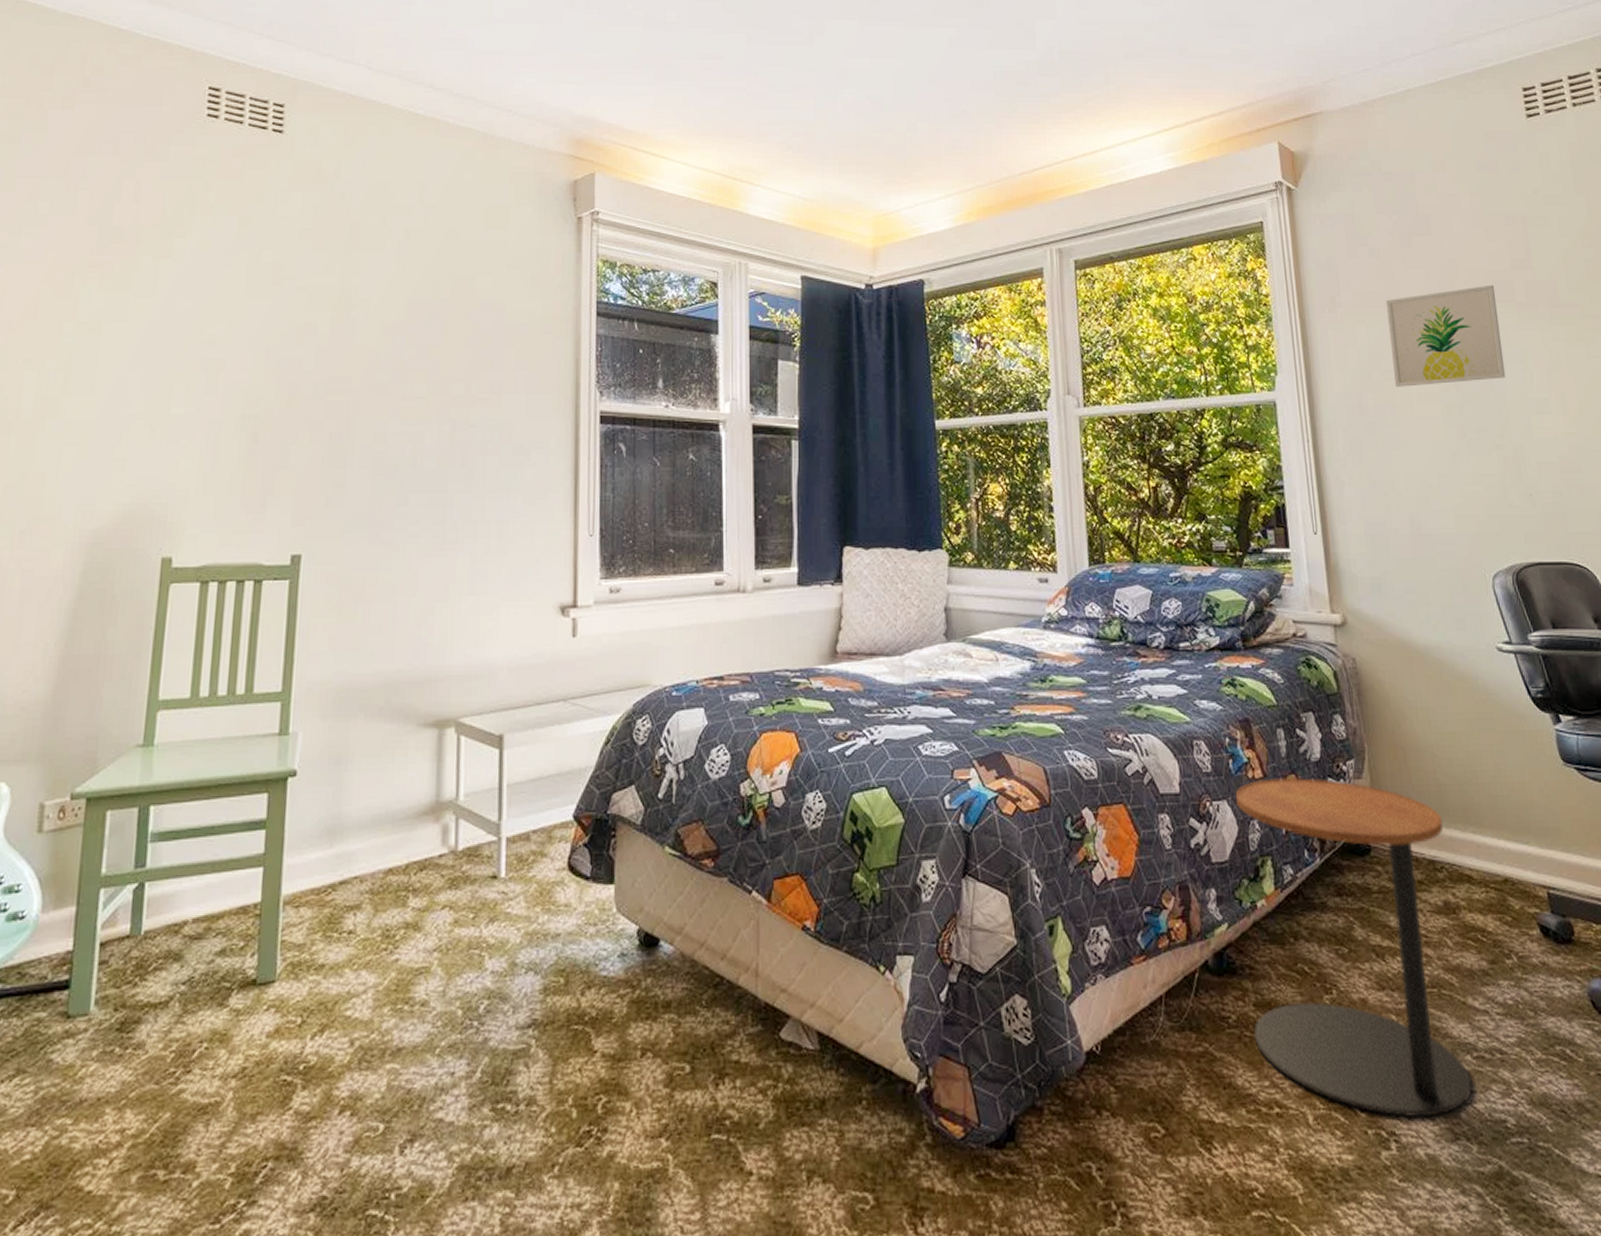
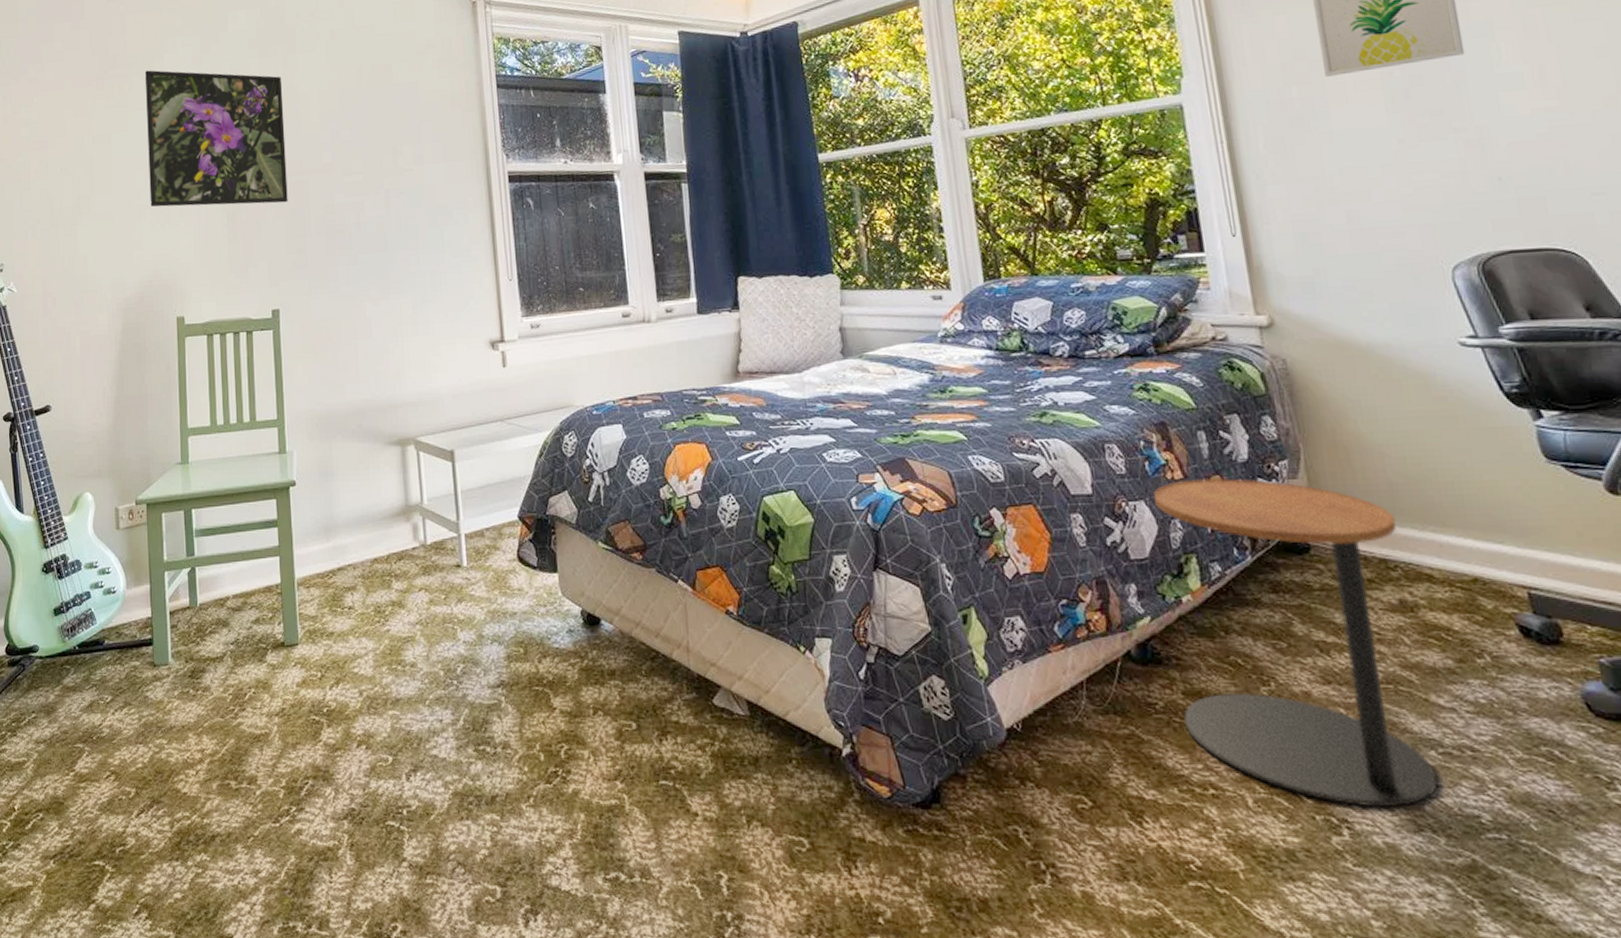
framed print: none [144,250,338,426] -> present [144,70,288,207]

